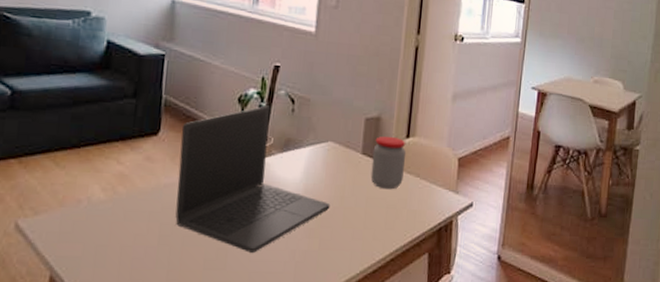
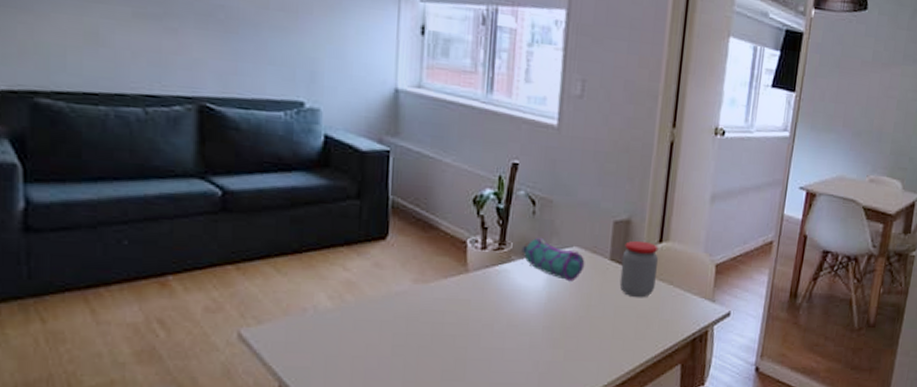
laptop: present [175,105,331,253] -> none [409,207,576,364]
pencil case: none [281,132,339,174] -> present [521,237,585,282]

